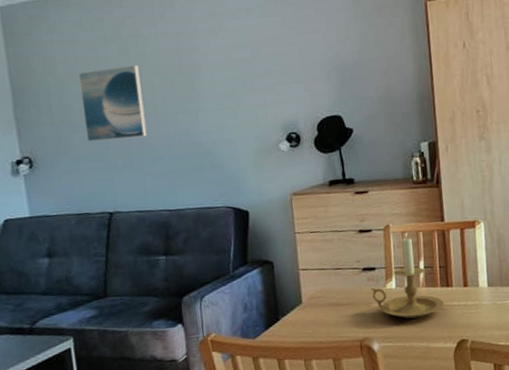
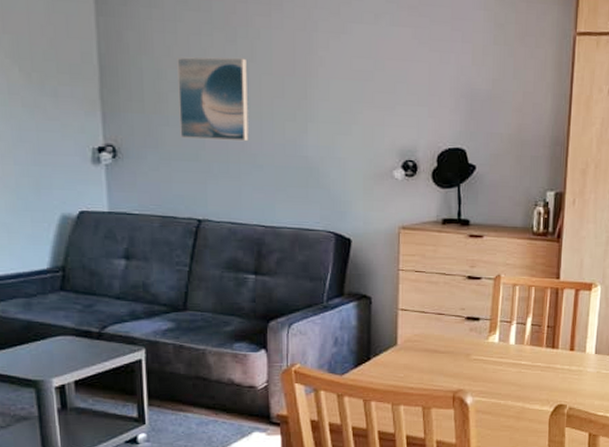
candle holder: present [370,236,444,319] -> none [472,289,547,376]

